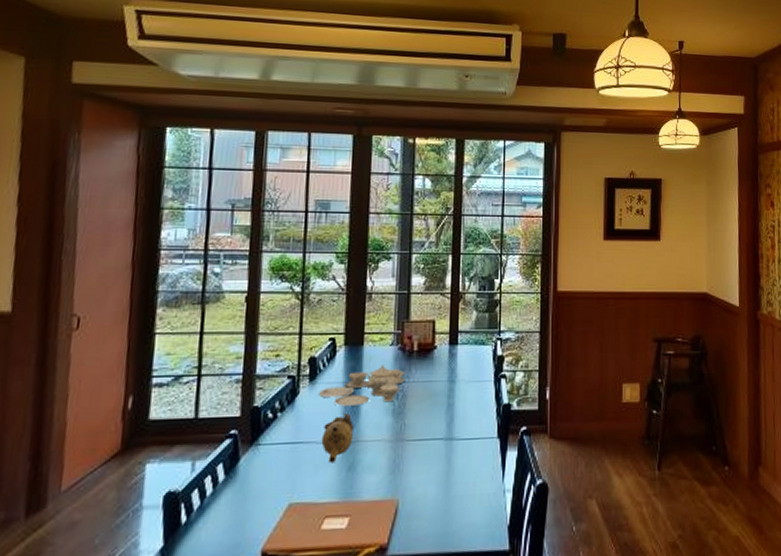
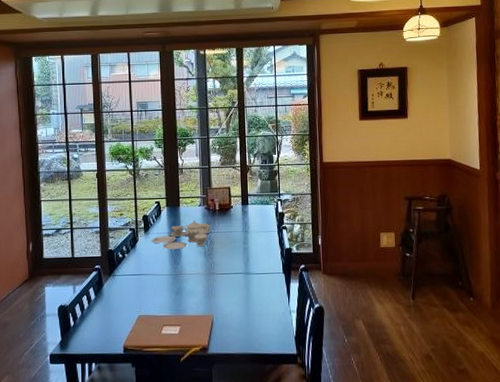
teapot: present [321,412,355,464] -> none [156,254,178,289]

